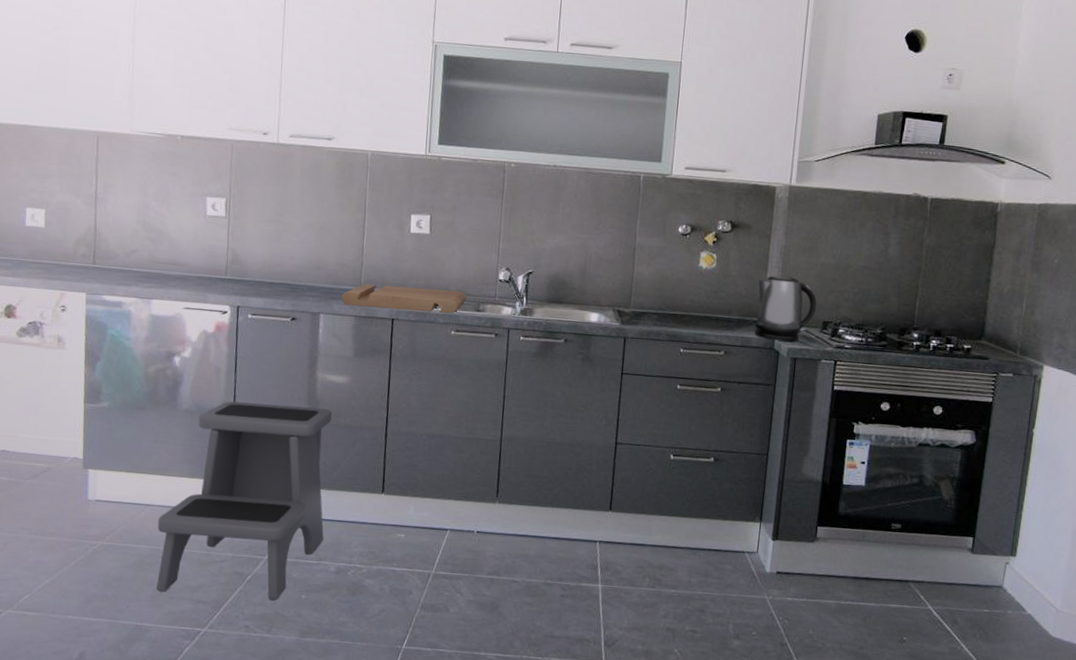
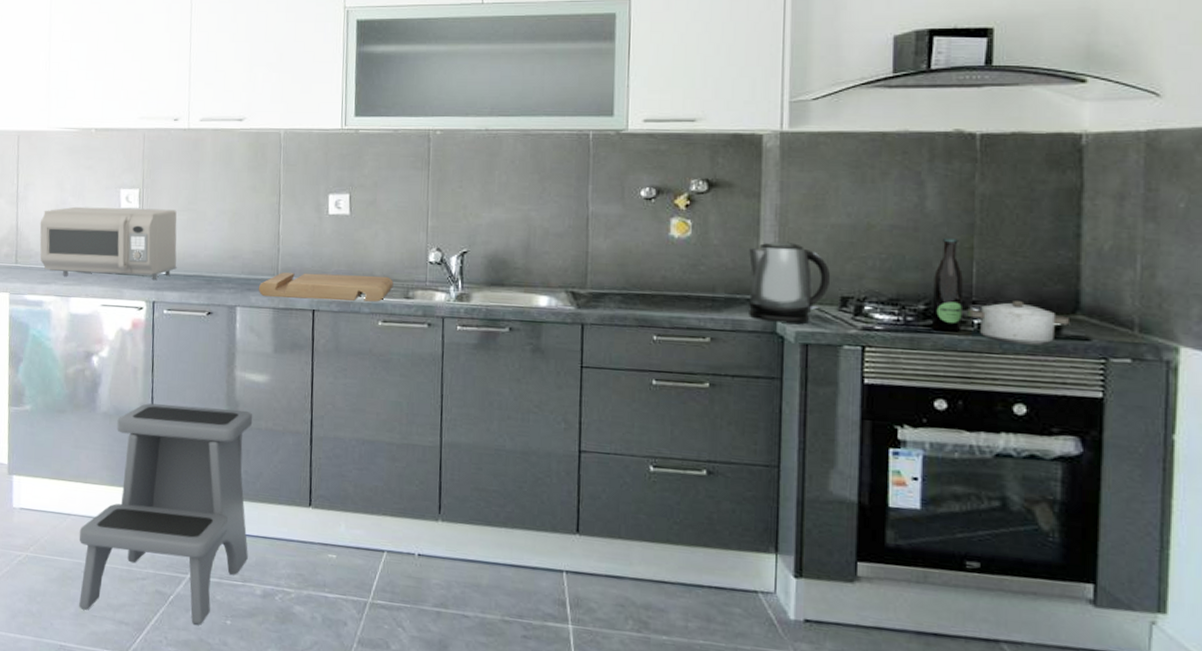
microwave: none [120,211,264,287] -> present [40,206,177,281]
bottle: none [884,277,909,352] -> present [931,237,963,334]
cooking pot: none [909,328,976,363] -> present [967,301,1069,346]

